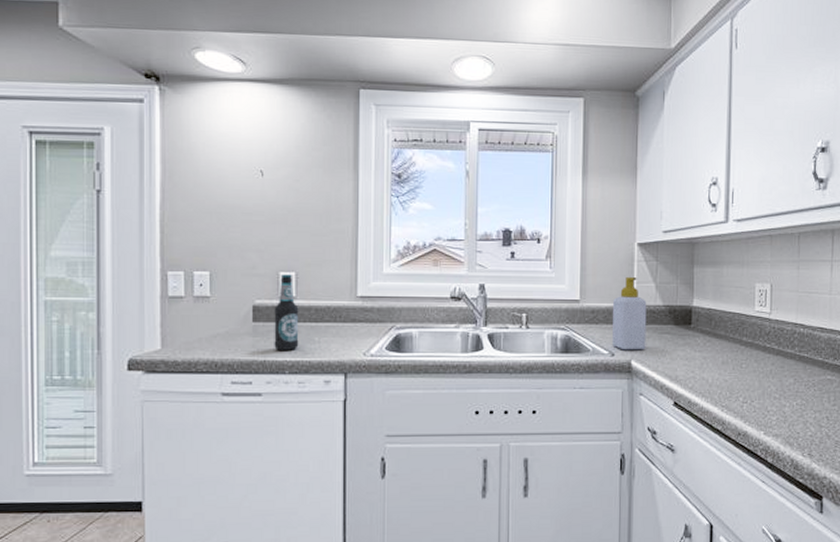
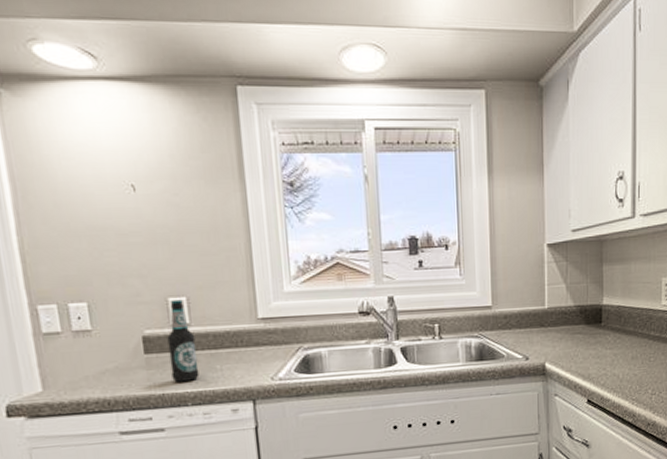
soap bottle: present [612,277,647,350] -> none [525,279,559,354]

